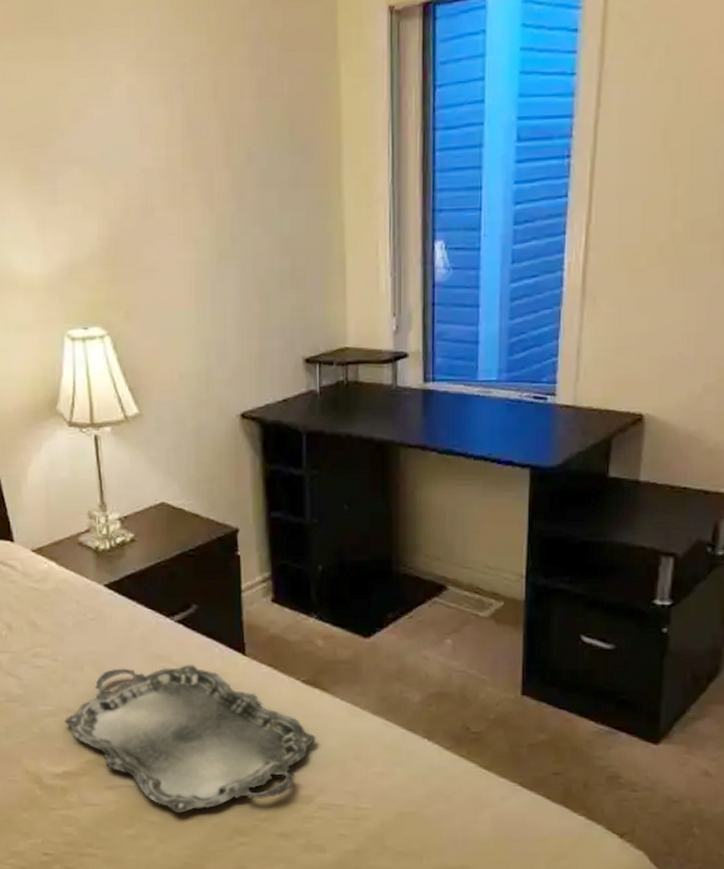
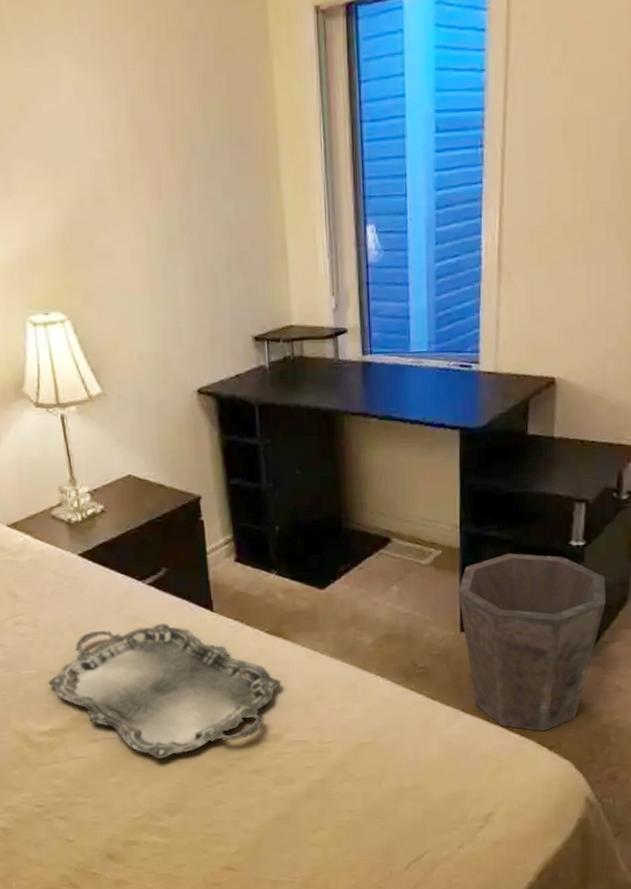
waste bin: none [520,610,695,816] -> present [458,553,606,732]

